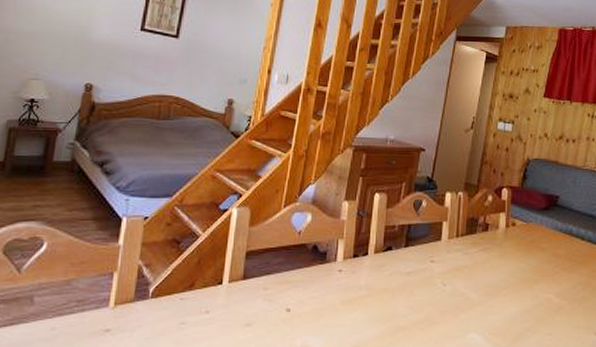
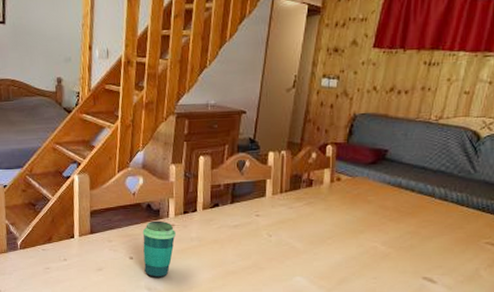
cup: none [302,265,342,336] -> present [142,220,176,279]

